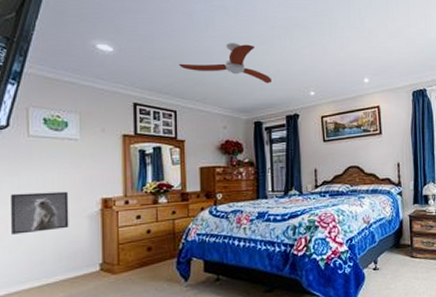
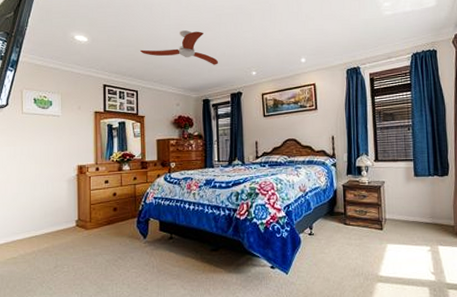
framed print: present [10,191,69,235] -> none [8,159,52,194]

